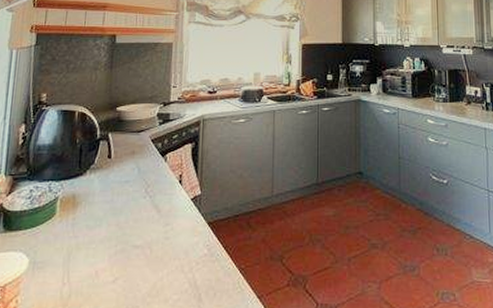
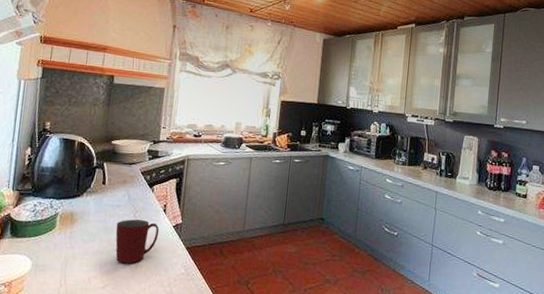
mug: none [125,196,176,248] -> present [115,219,160,263]

